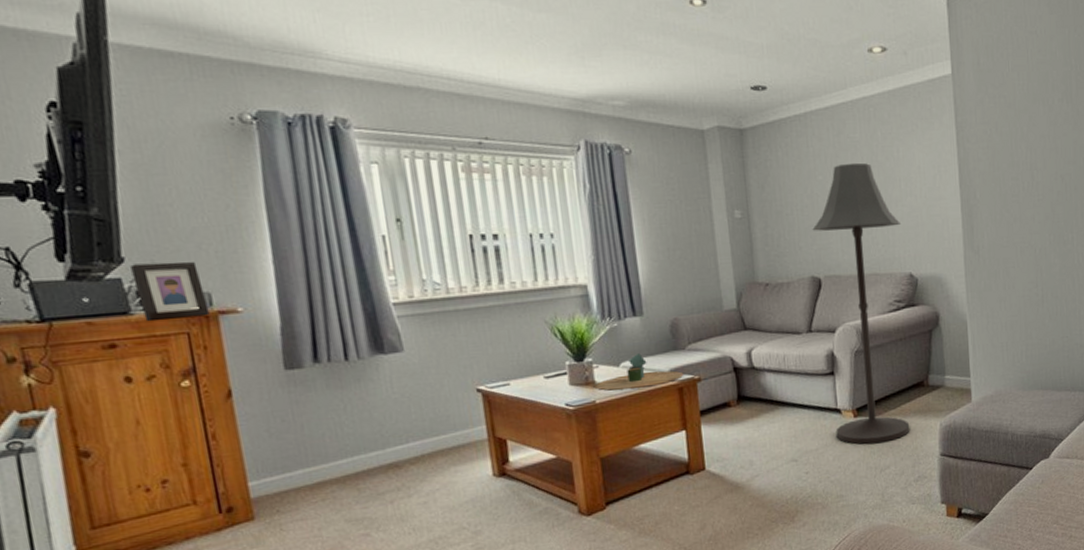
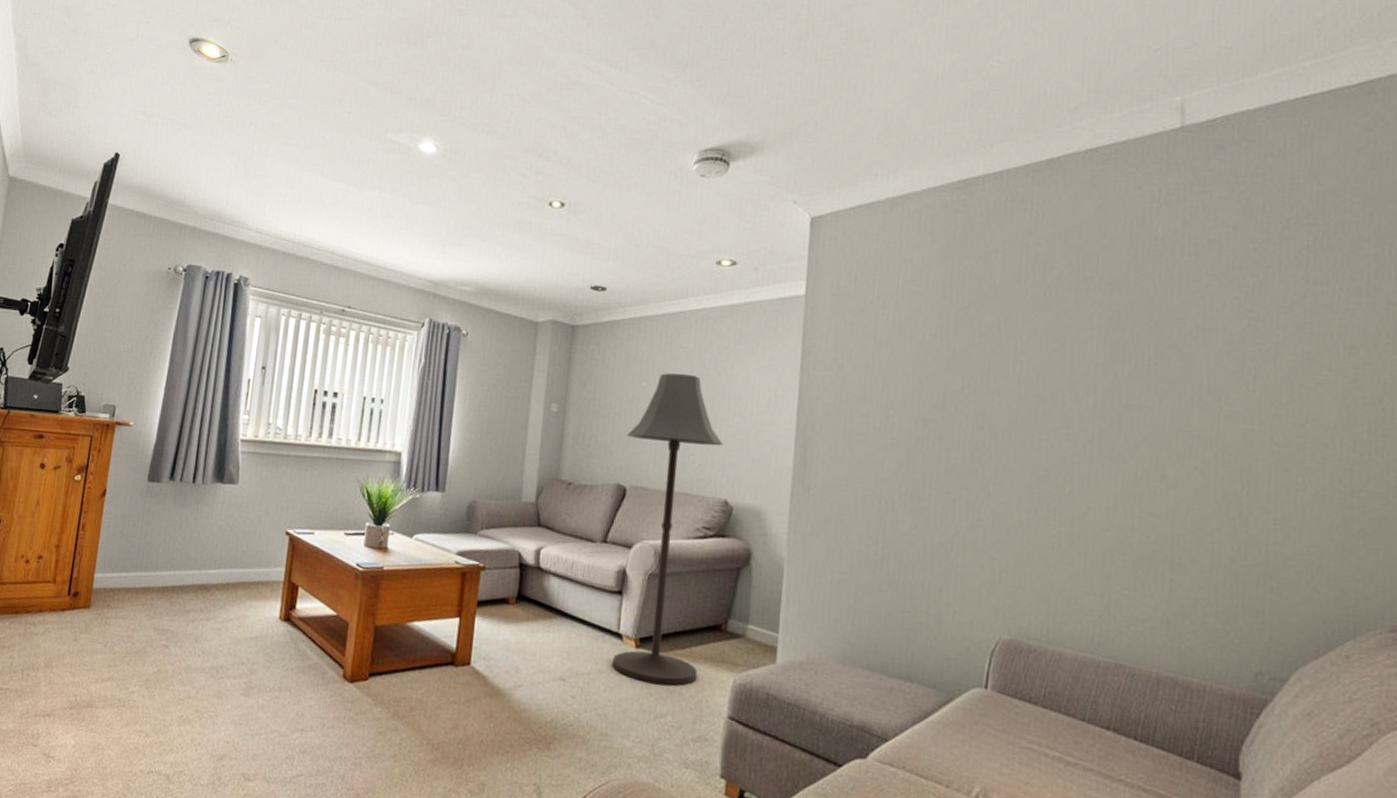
picture frame: present [131,261,210,322] -> none [67,374,114,425]
decorative tray: present [593,354,684,391] -> none [385,529,470,565]

